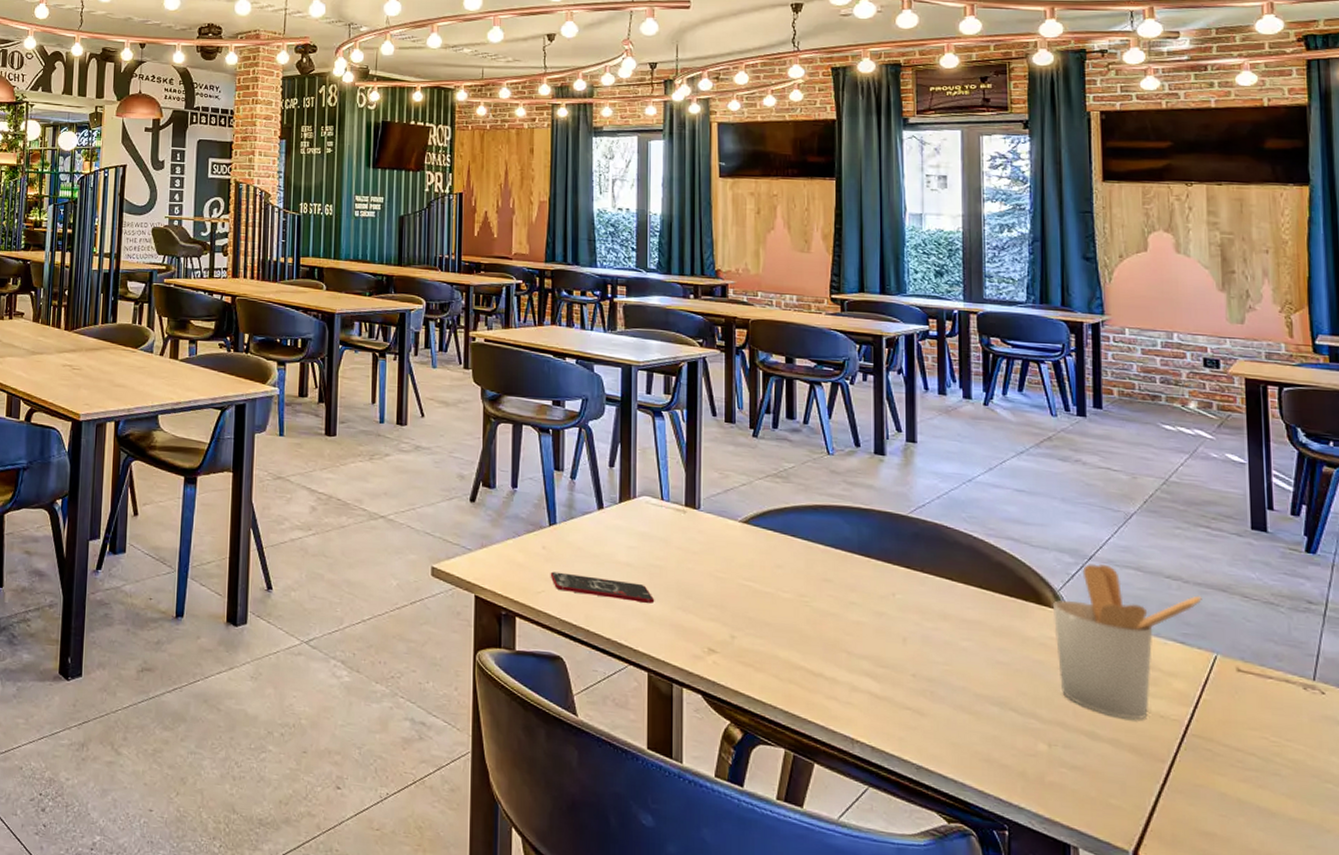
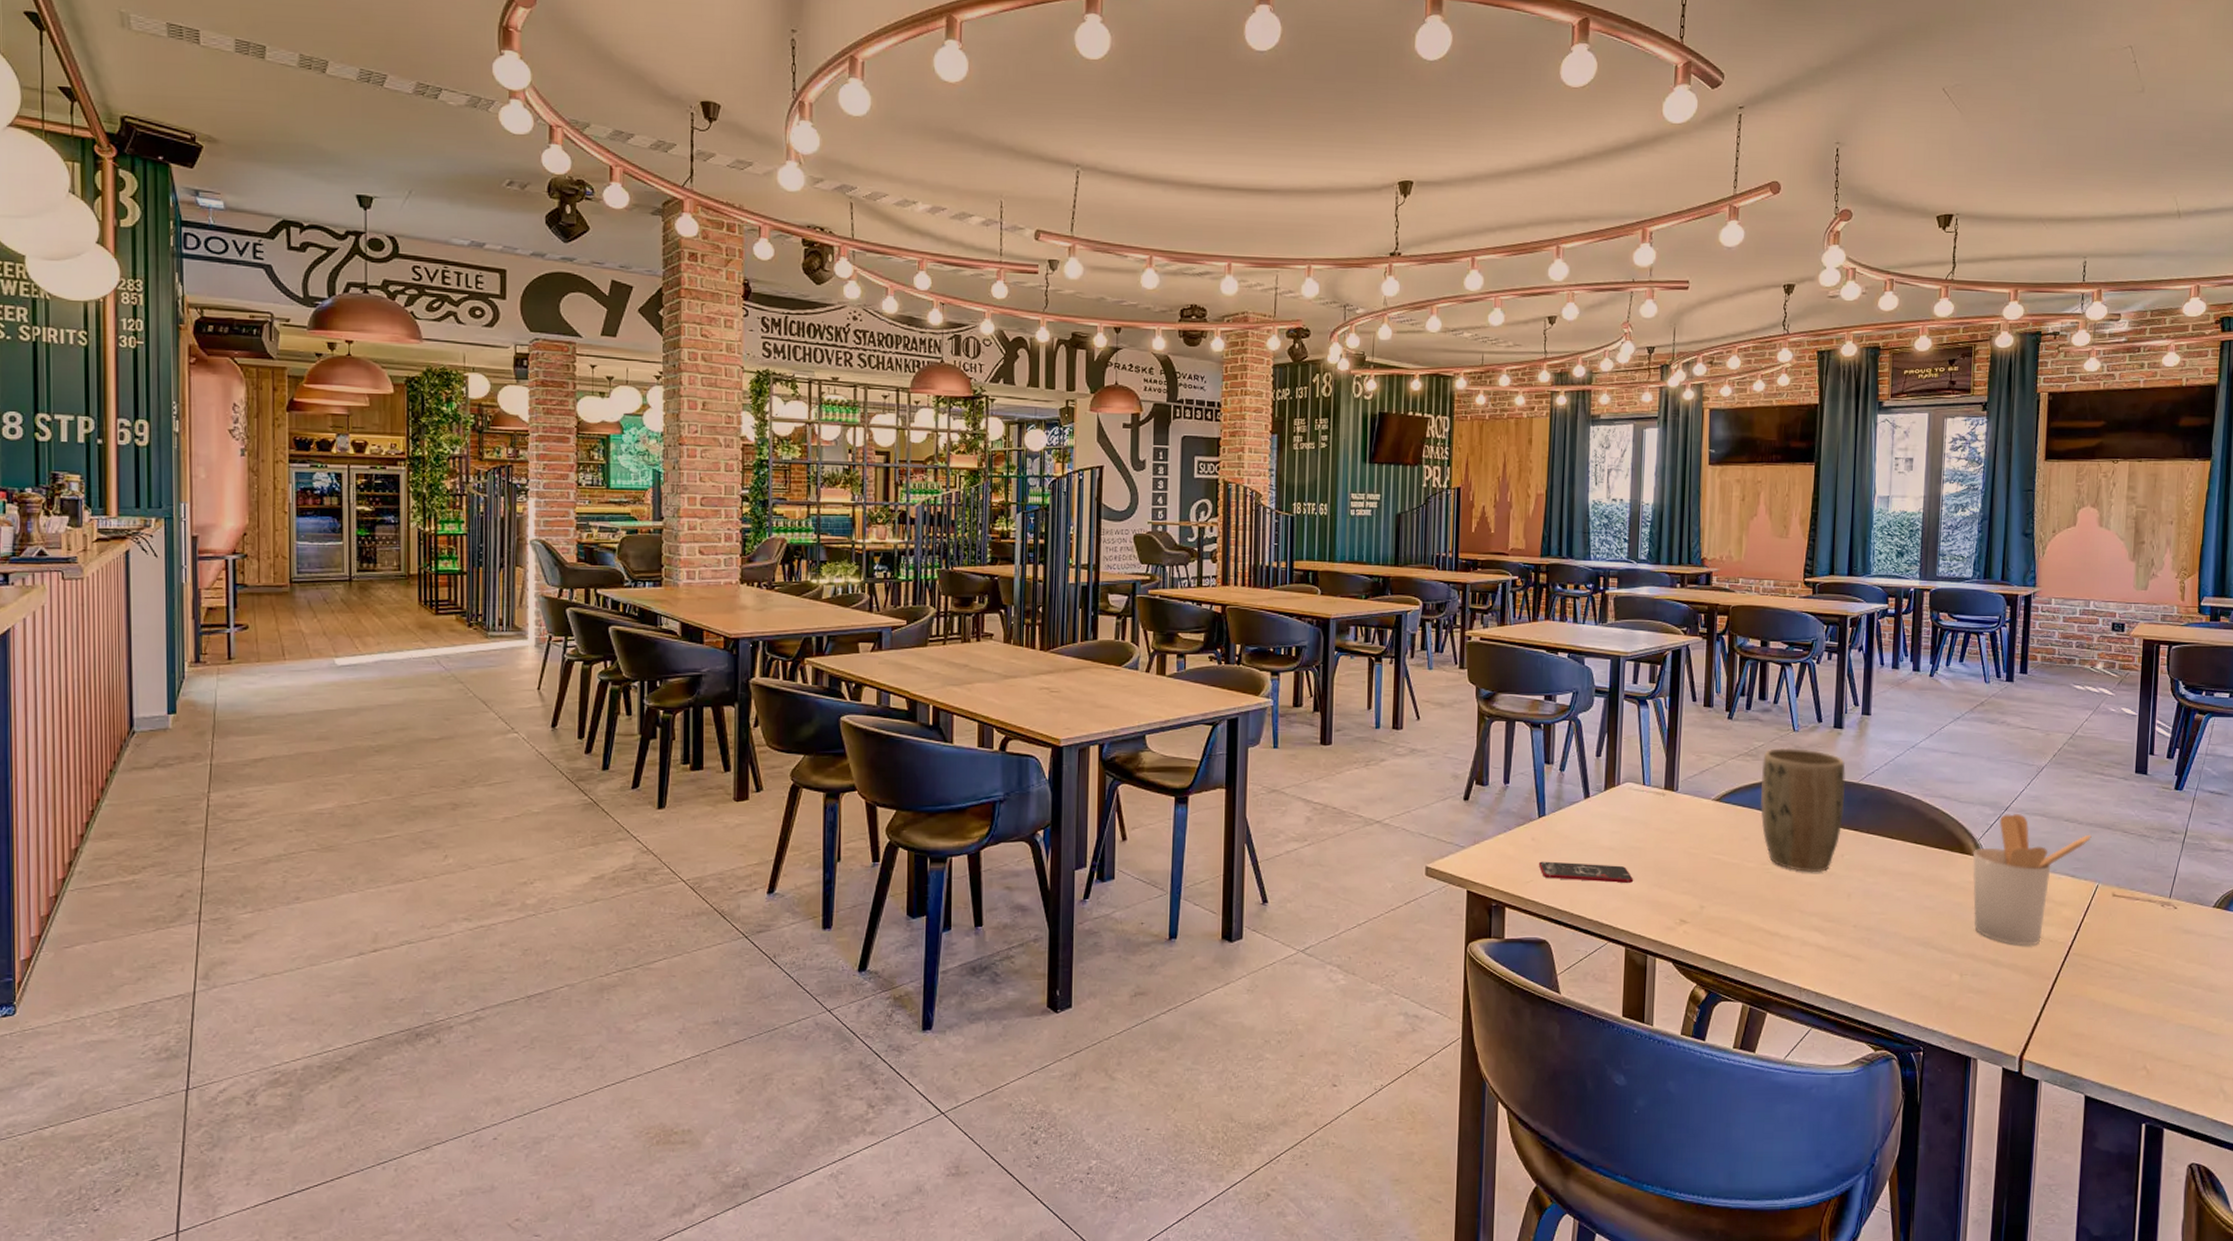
plant pot: none [793,471,893,612] -> present [1760,747,1846,873]

